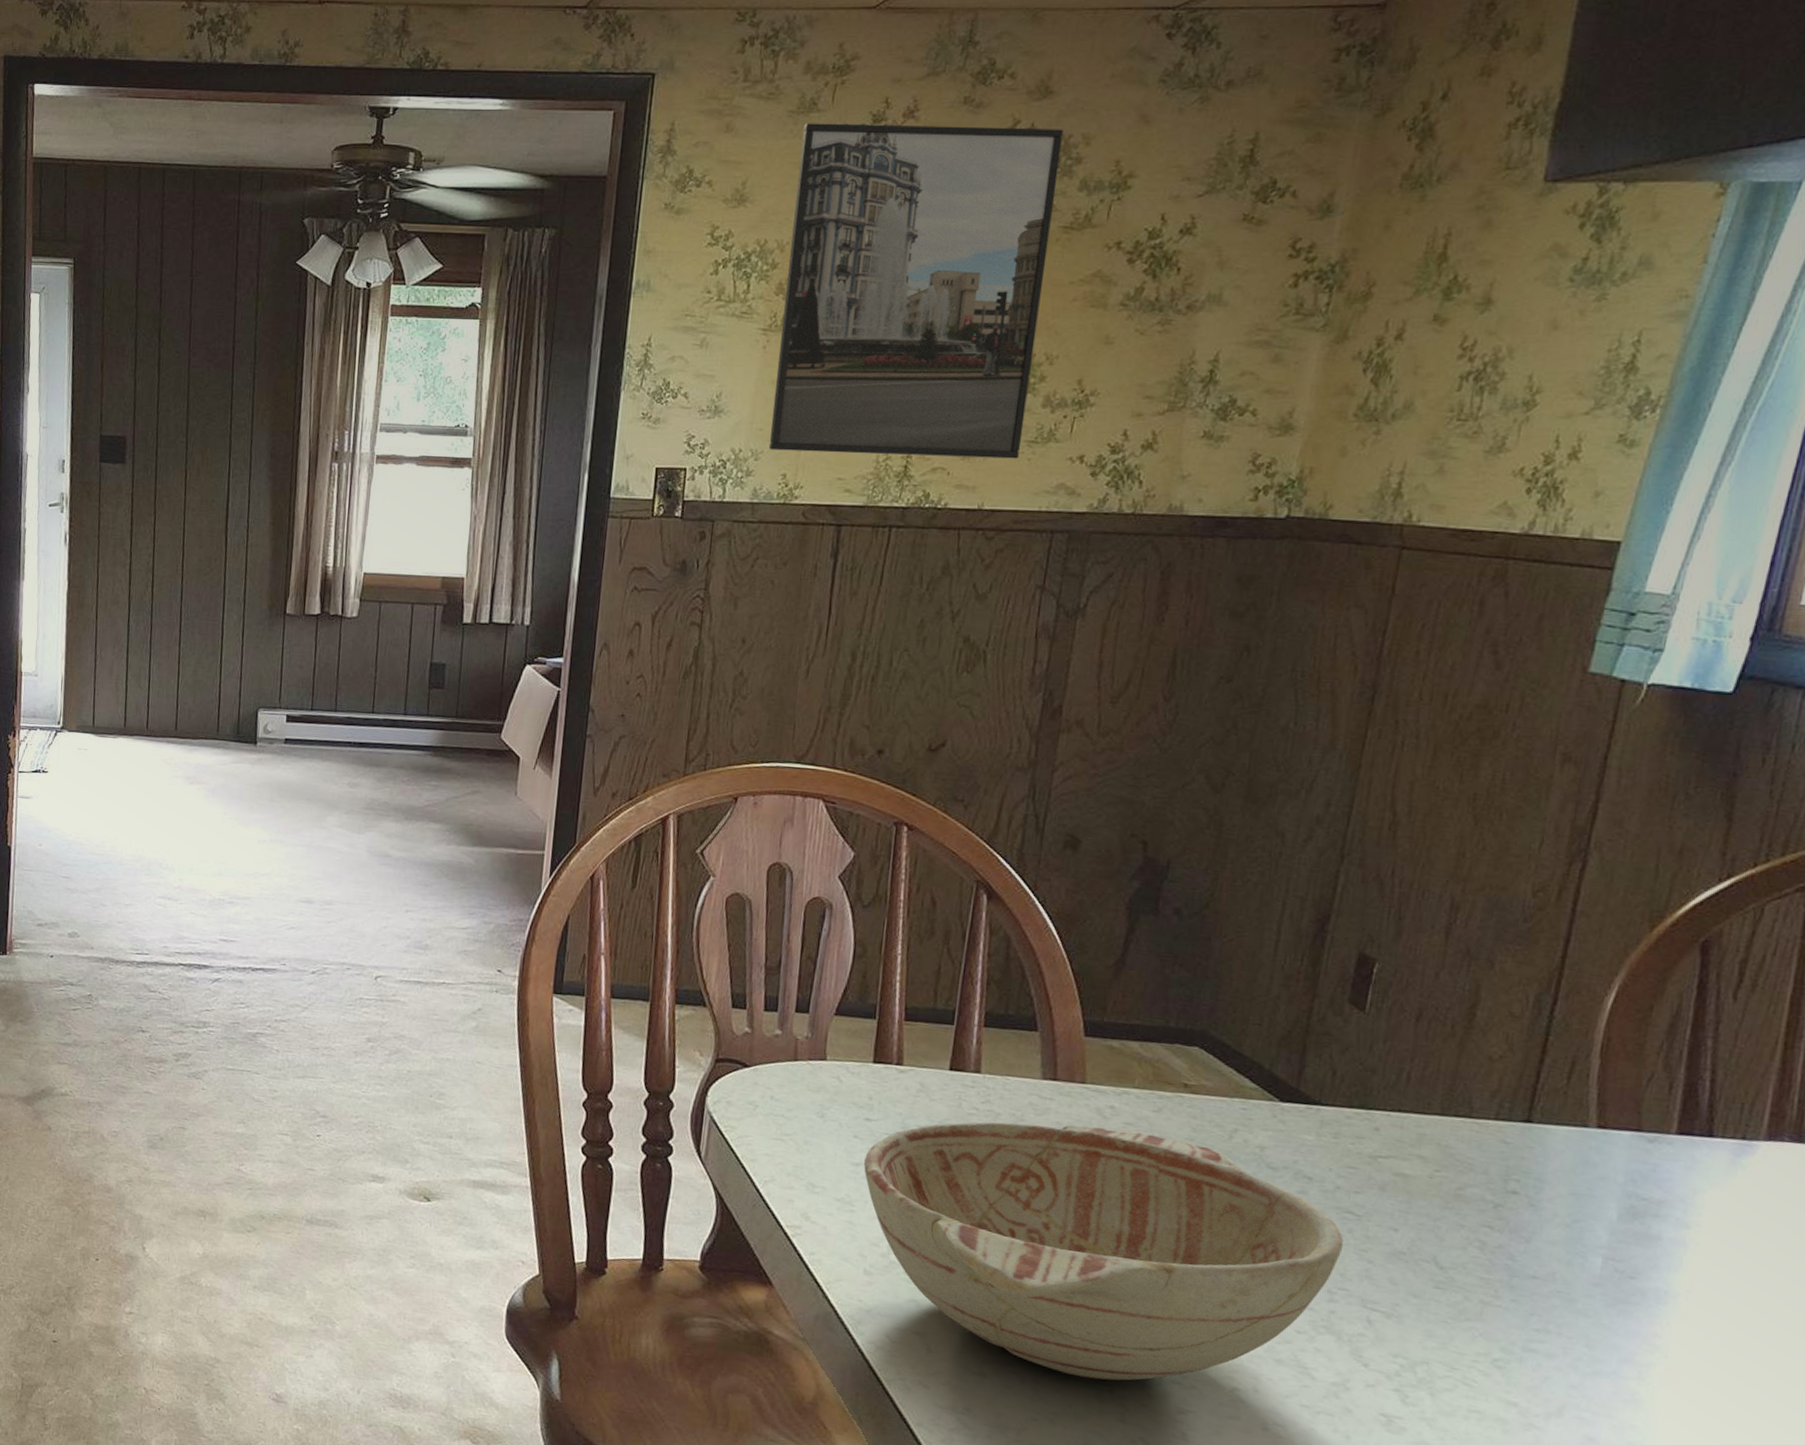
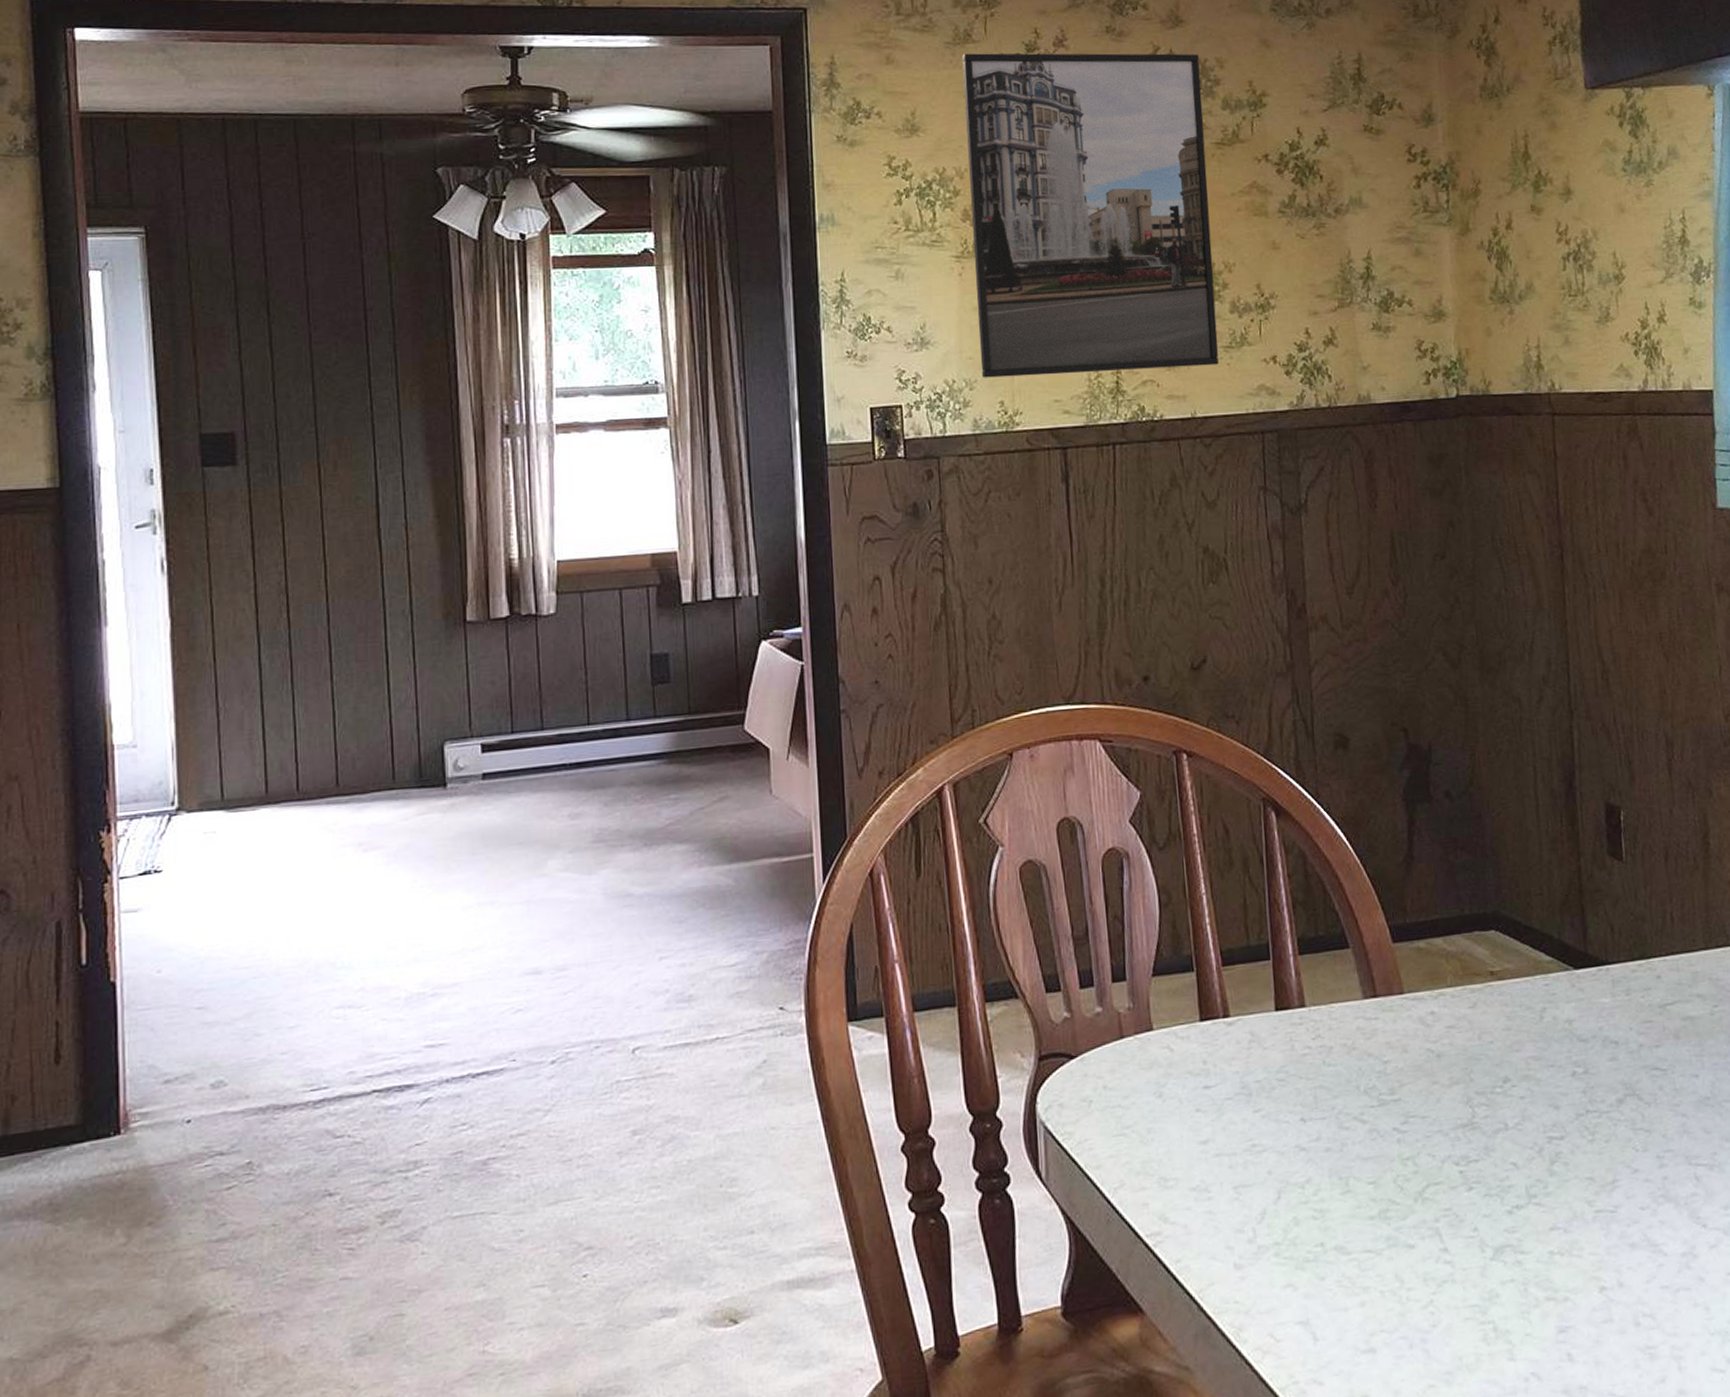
decorative bowl: present [864,1122,1343,1381] -> none [1211,1032,1659,1323]

